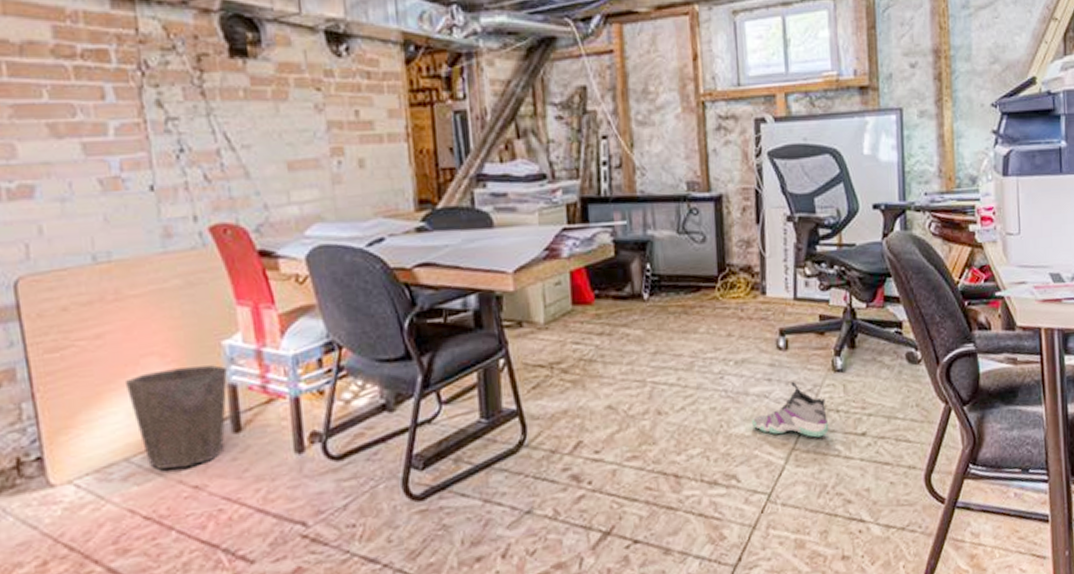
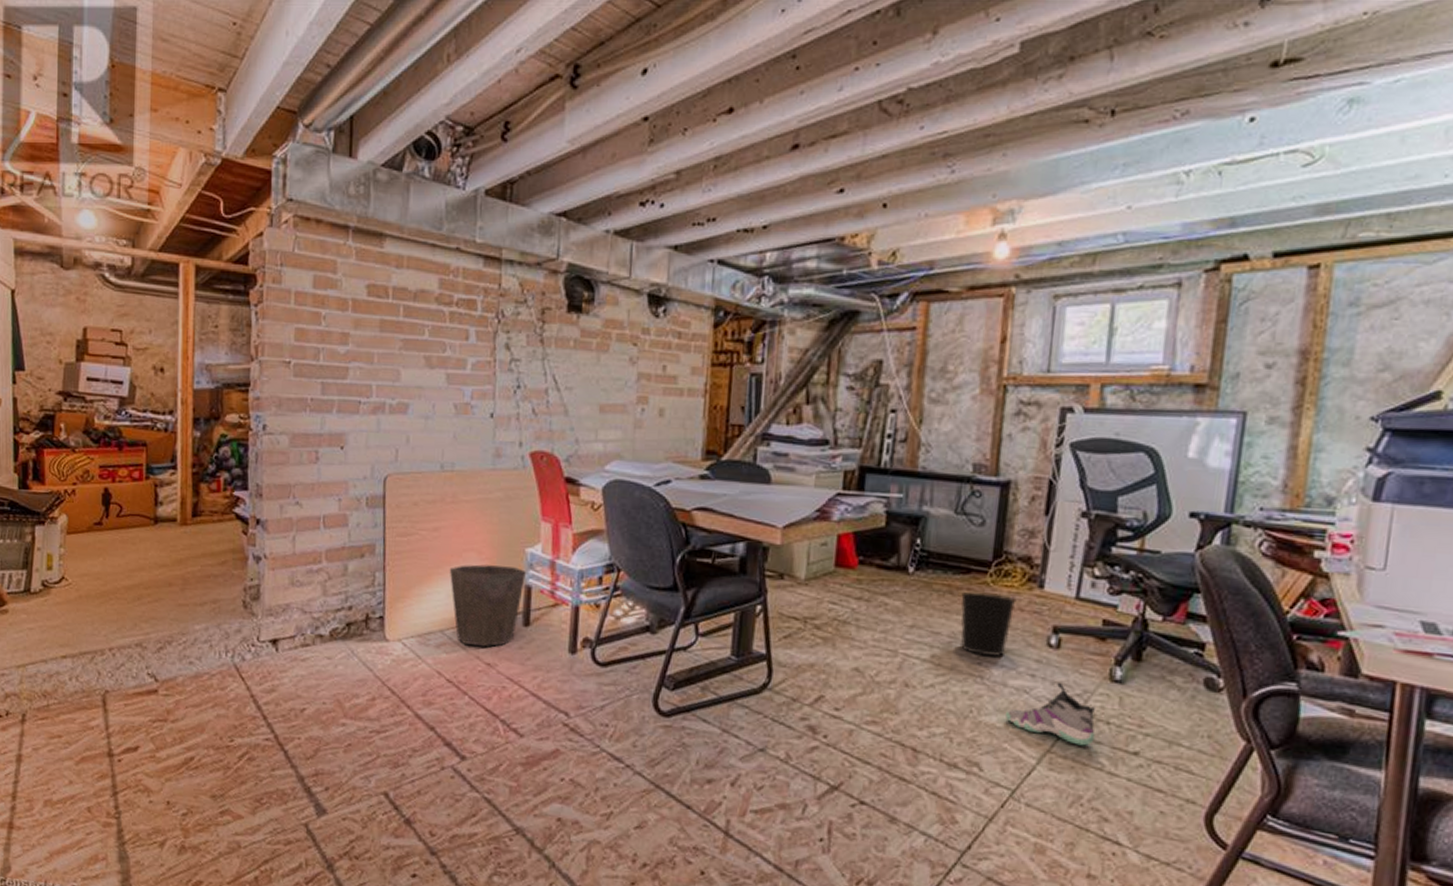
wastebasket: none [695,306,745,369] -> present [960,591,1017,657]

